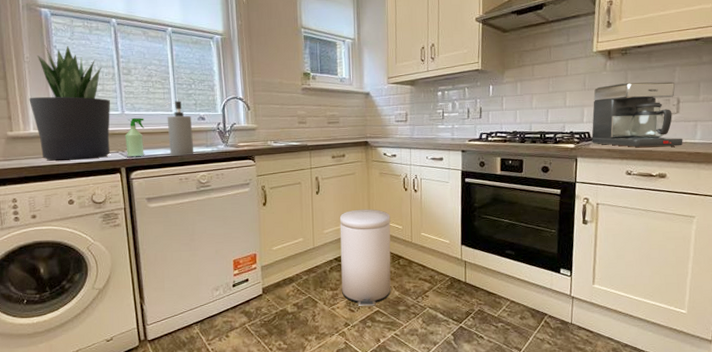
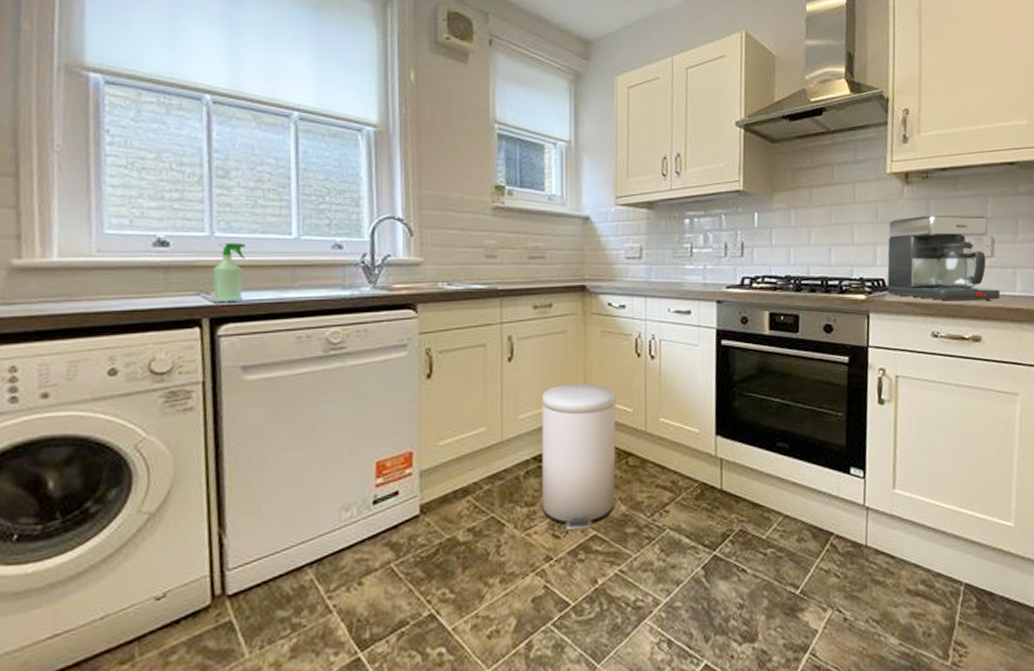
planter: present [29,45,111,161] -> none [54,127,194,306]
soap dispenser: present [164,101,194,156] -> none [280,219,323,302]

